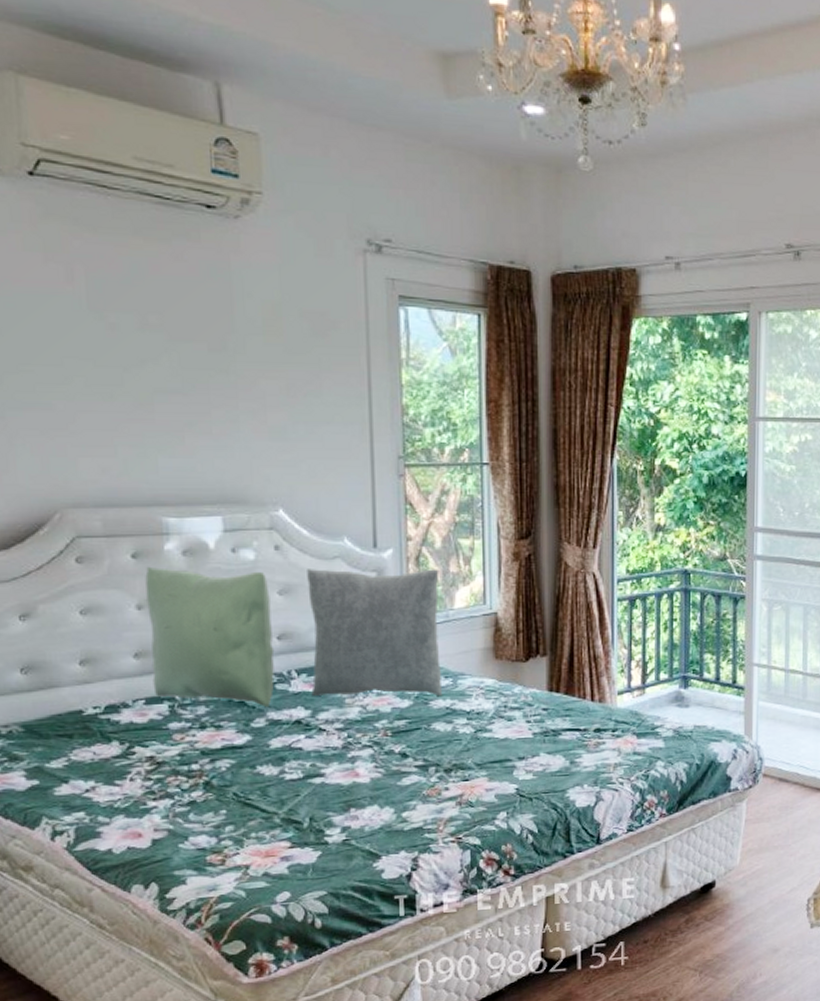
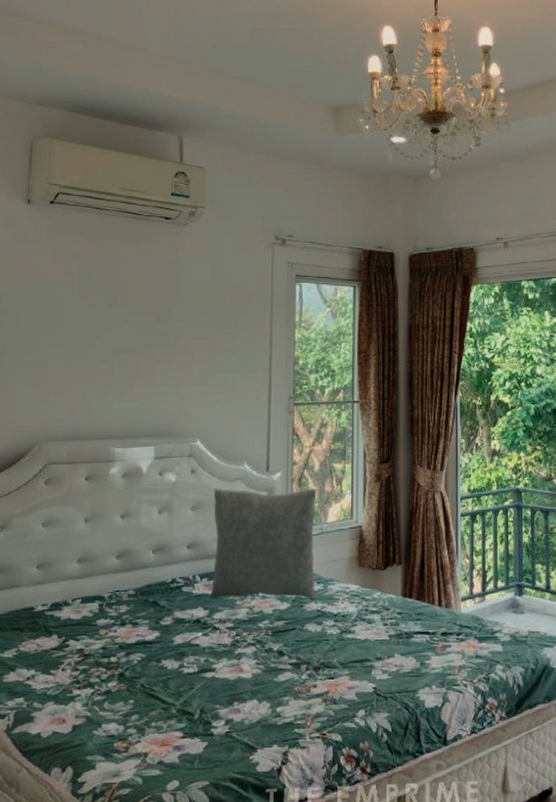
pillow: present [145,566,275,708] -> none [89,487,185,608]

